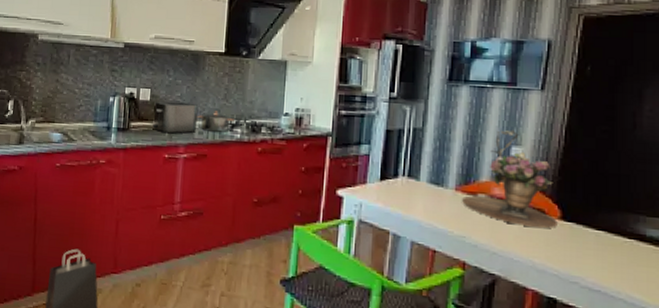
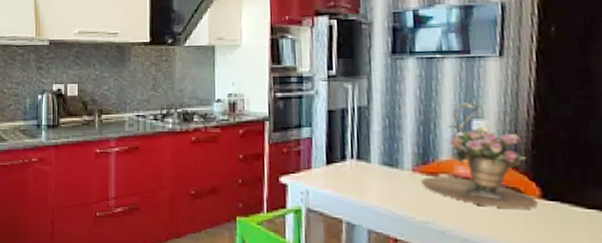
toaster: present [153,101,198,134] -> none [82,95,126,128]
cooking pot: present [197,109,236,132] -> none [126,100,166,123]

